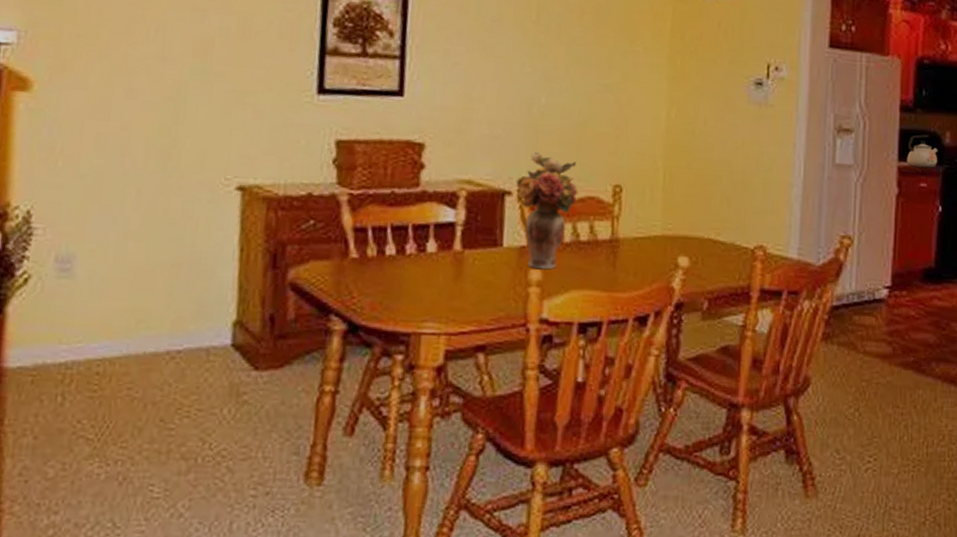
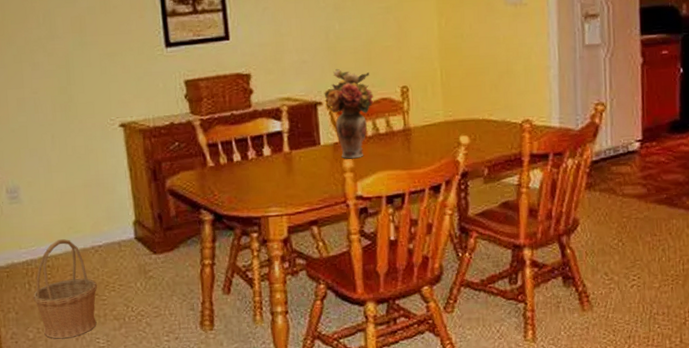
basket: none [64,336,166,482] -> present [33,239,98,339]
kettle: present [907,134,938,169] -> none [648,9,677,39]

